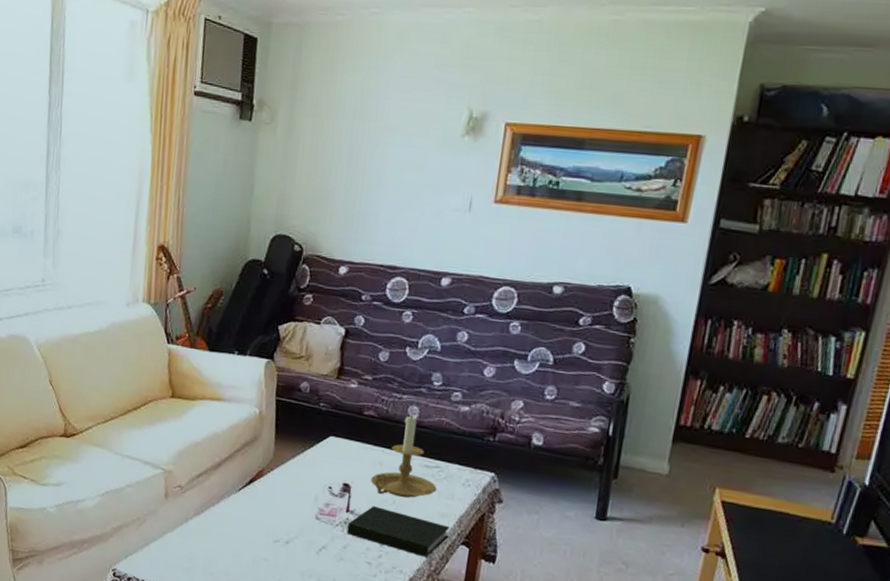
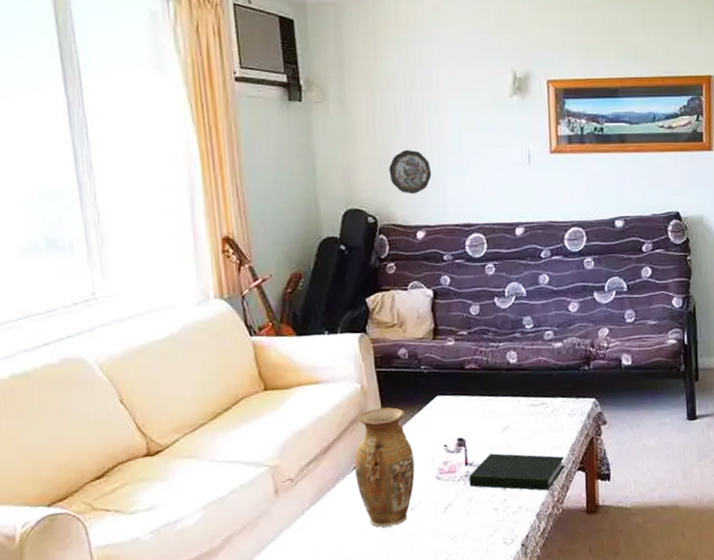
vase: none [239,436,298,555] -> present [354,407,415,528]
decorative plate: none [322,181,366,228] -> present [389,150,432,194]
candle holder: present [371,413,437,498] -> none [483,358,546,442]

